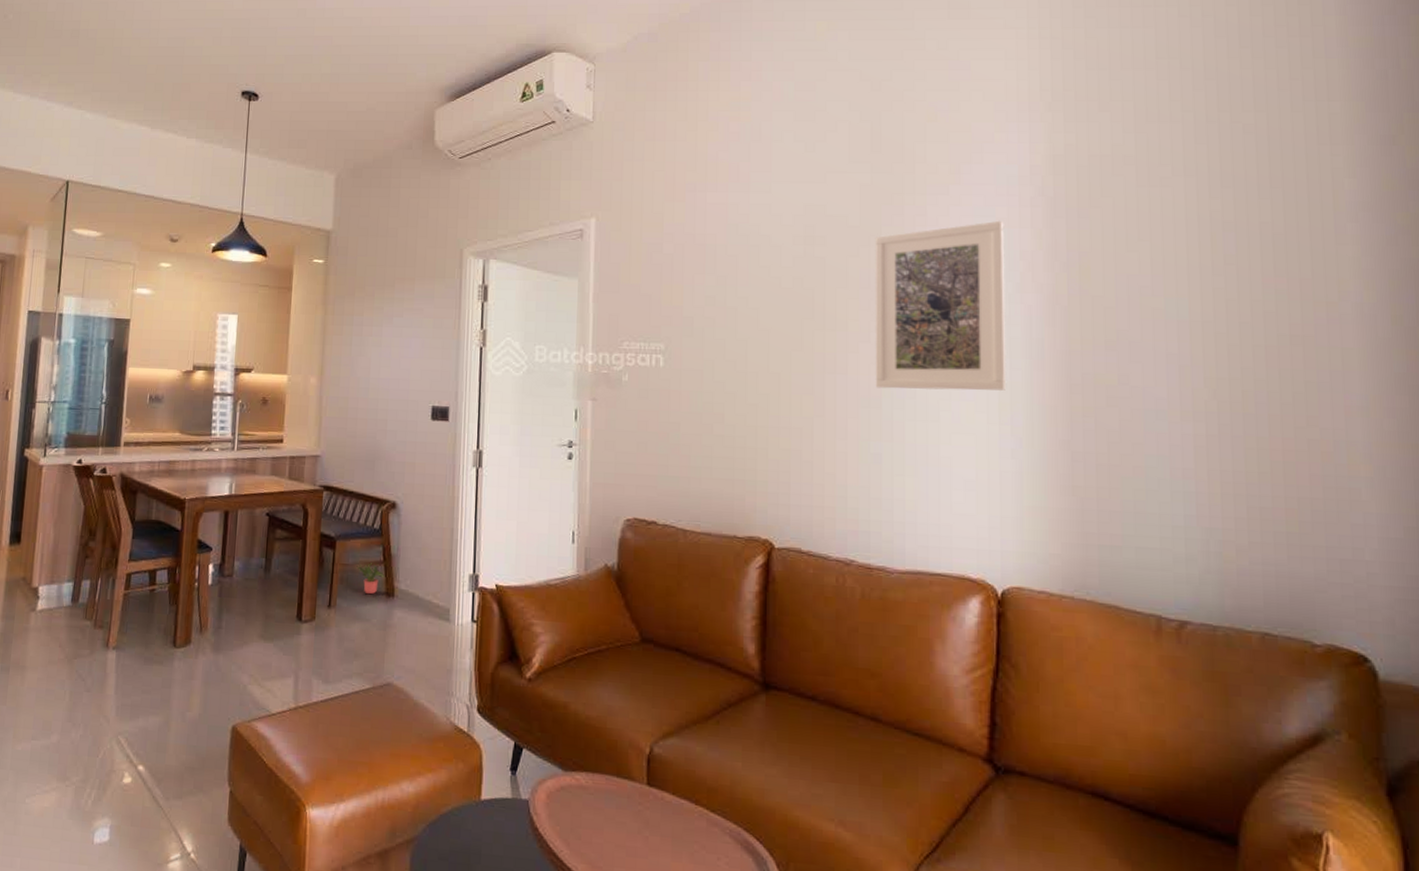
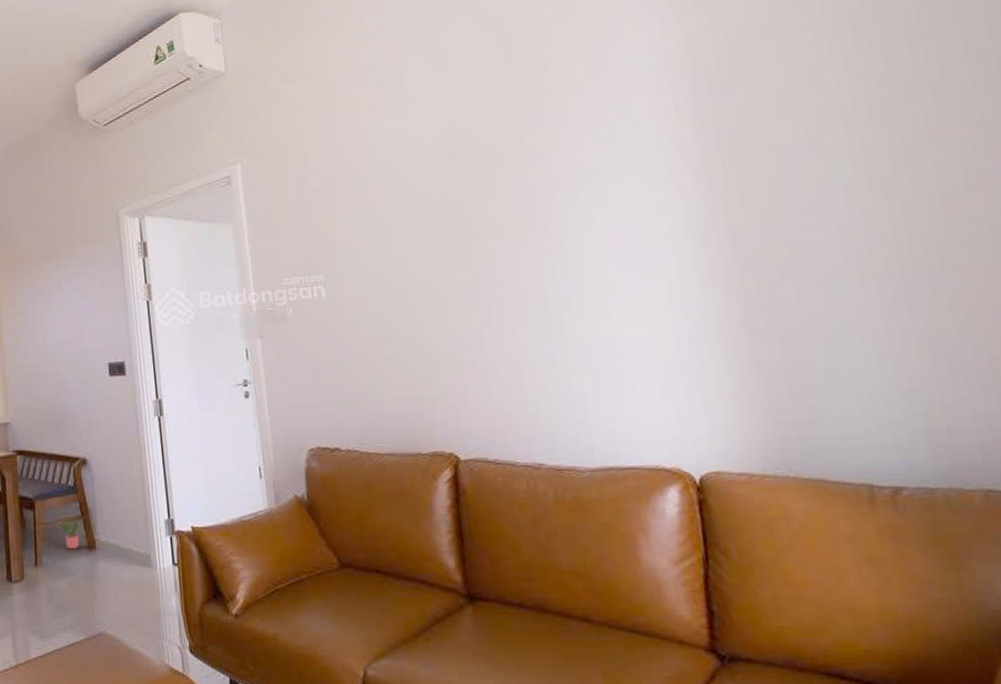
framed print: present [875,220,1007,391] -> none [518,110,675,291]

